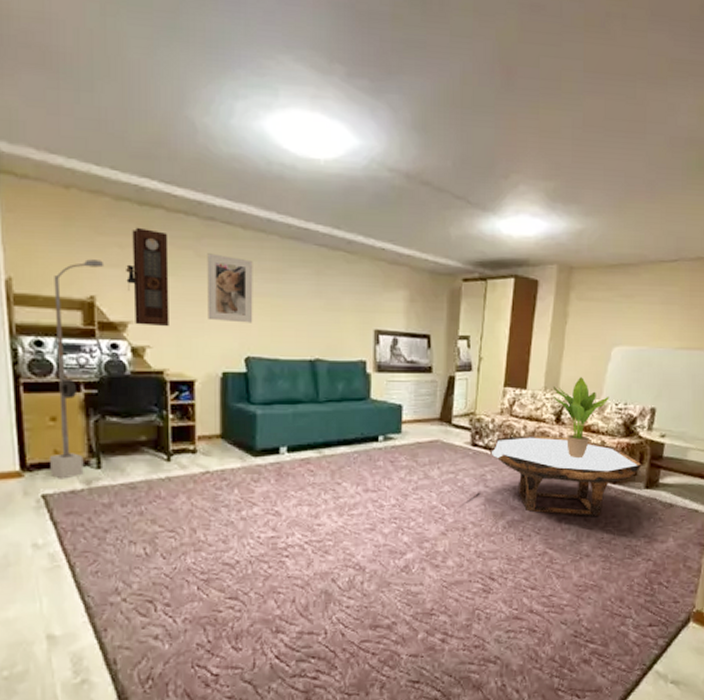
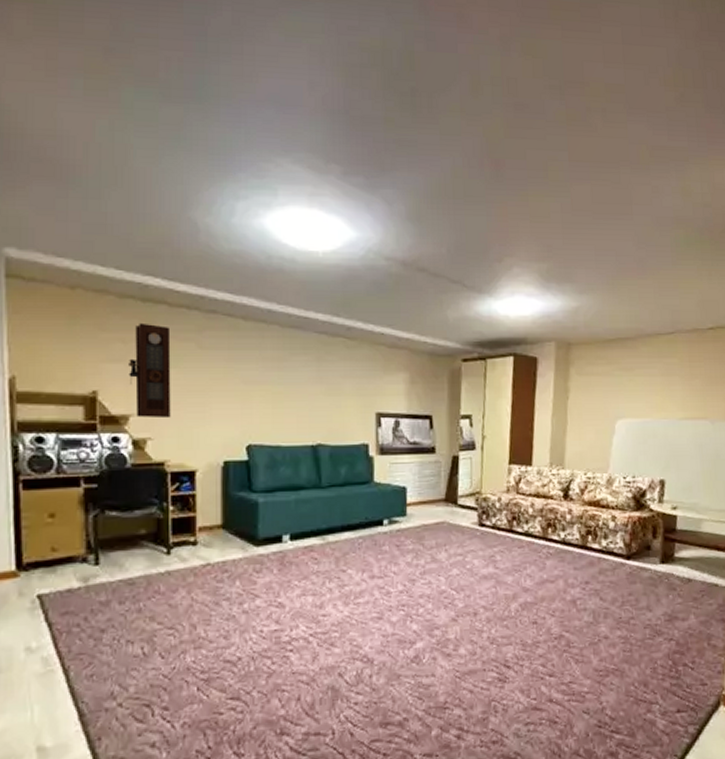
street lamp: present [50,259,105,479] -> none [47,355,107,578]
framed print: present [207,253,253,323] -> none [209,345,255,411]
coffee table: present [489,435,642,516] -> none [497,512,655,595]
potted plant: present [552,377,609,459] -> none [558,452,617,535]

